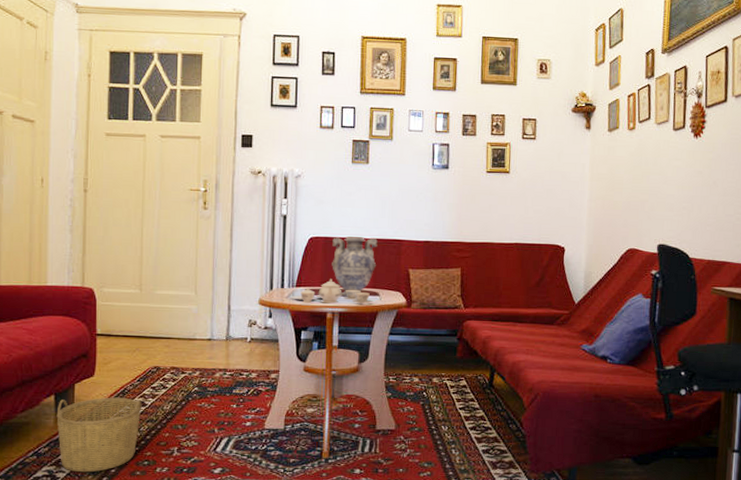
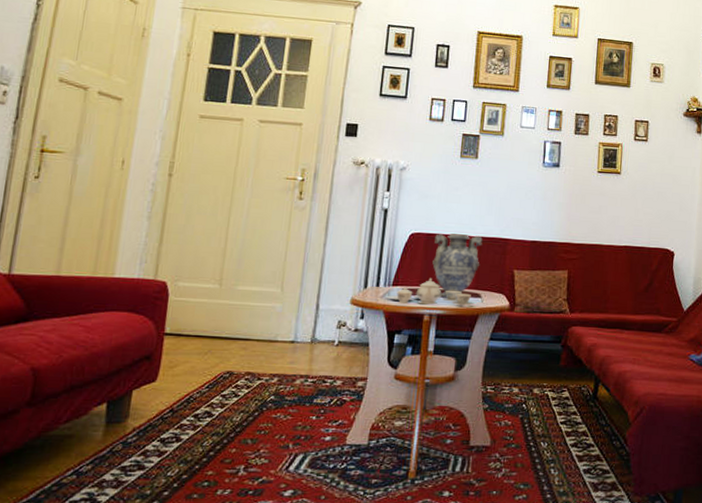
basket: present [56,397,142,473] -> none [105,406,209,496]

